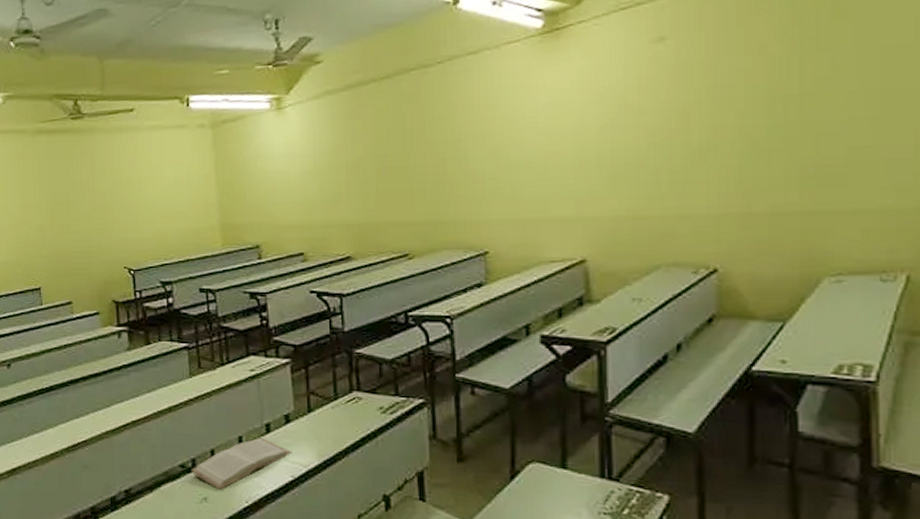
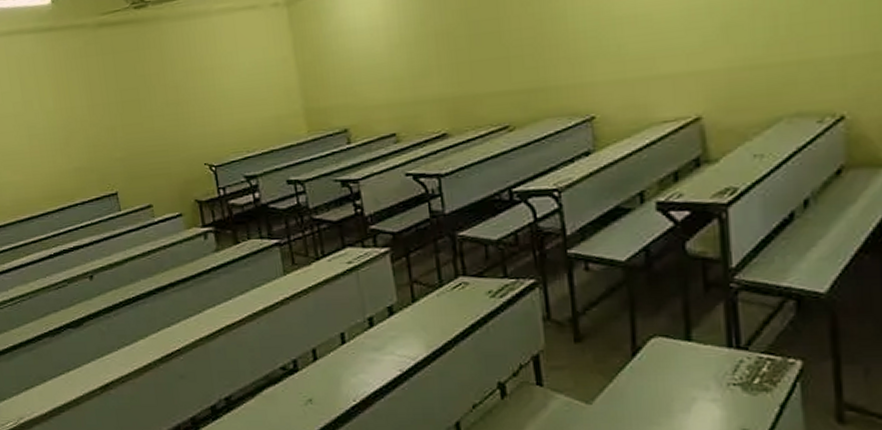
book: present [191,438,292,491] -> none [293,333,399,391]

